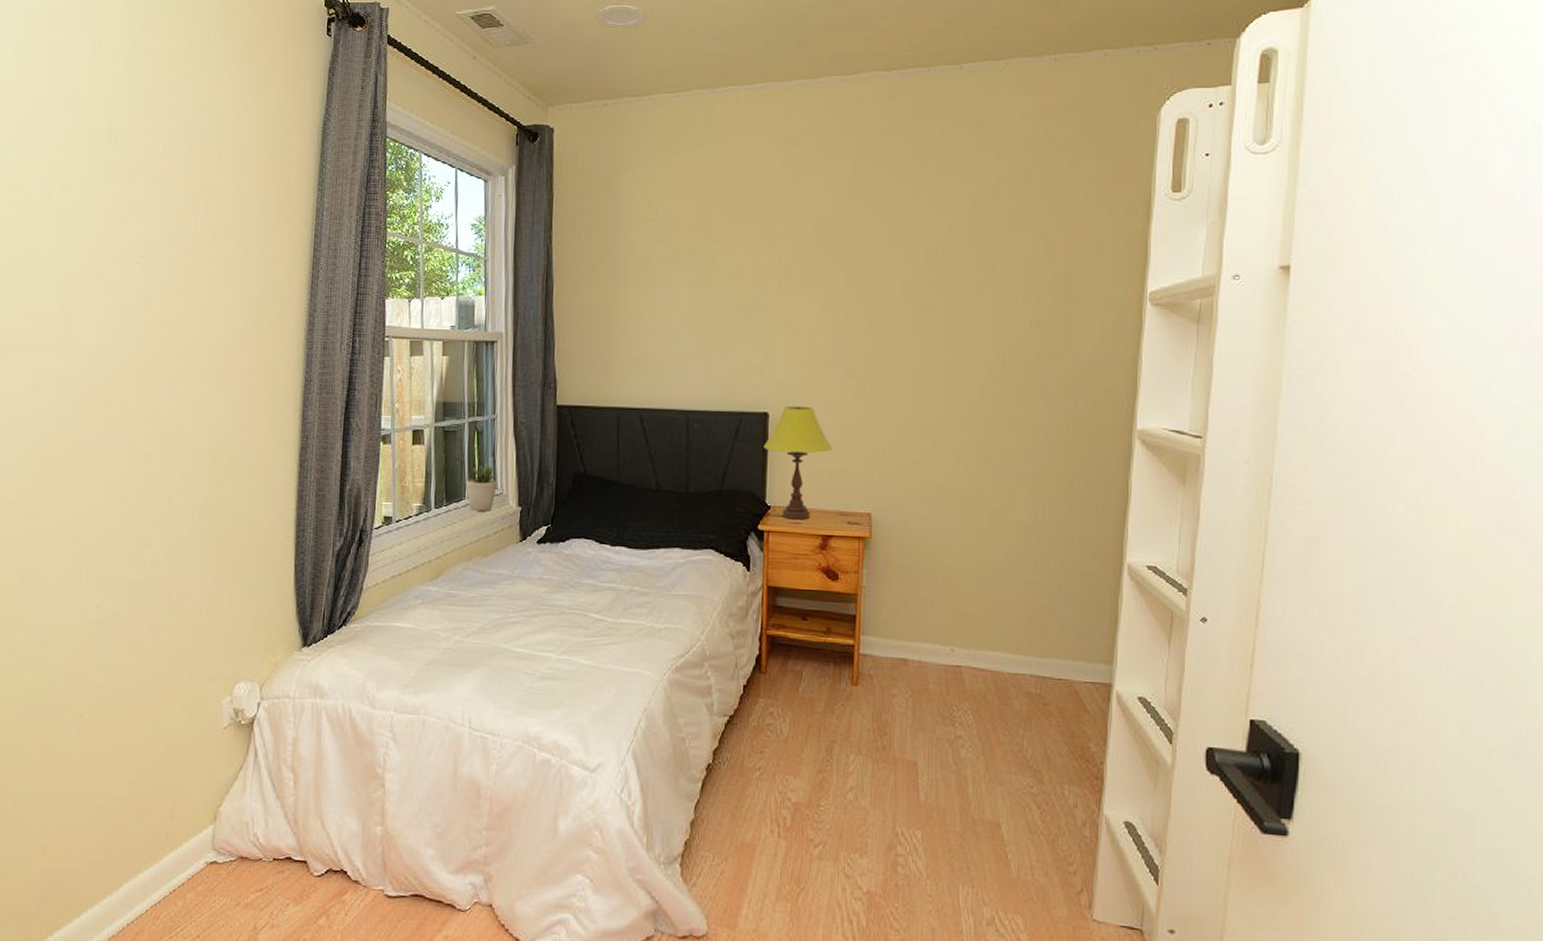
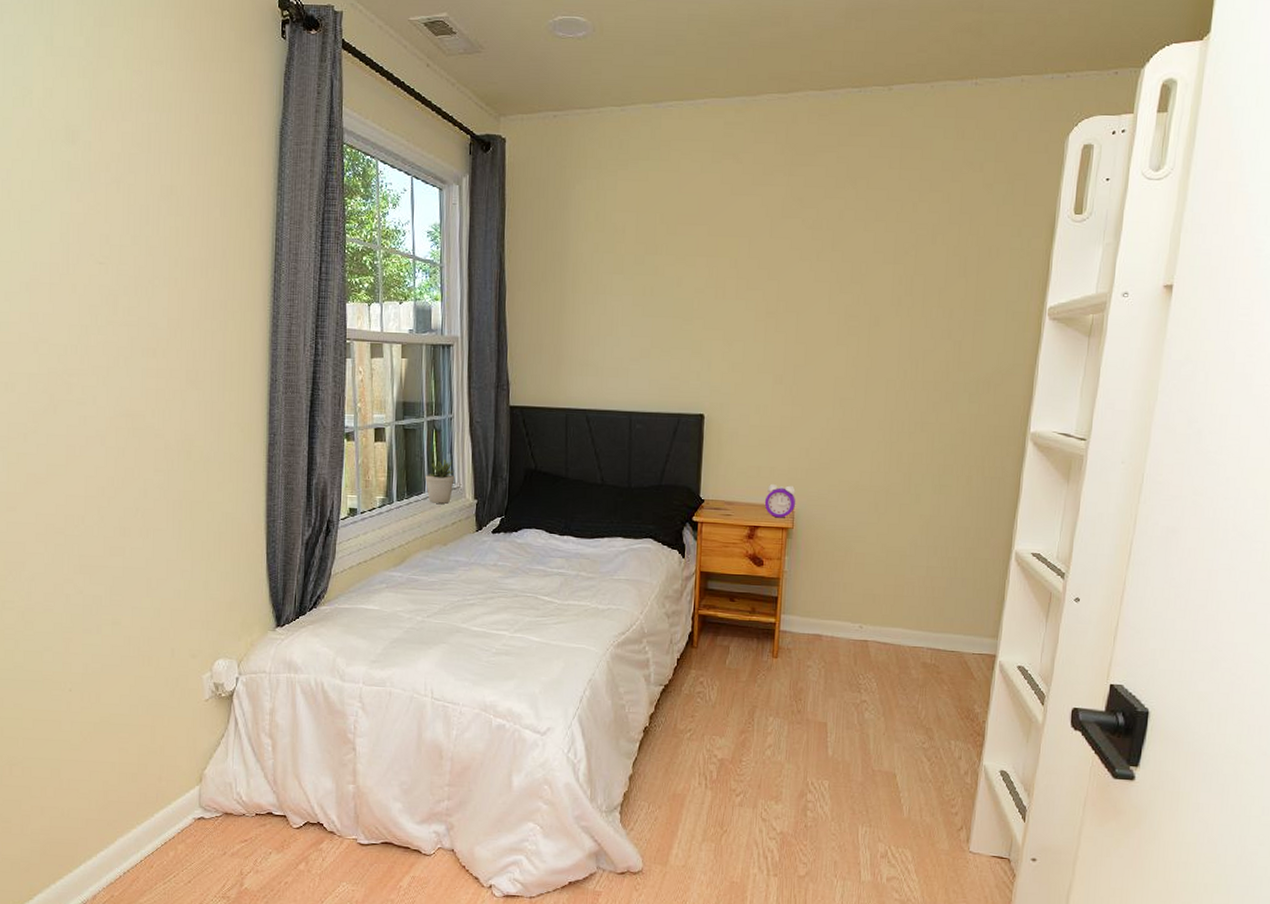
table lamp: present [764,406,832,520] -> none [699,408,761,512]
alarm clock: none [838,488,874,526] -> present [764,483,796,518]

